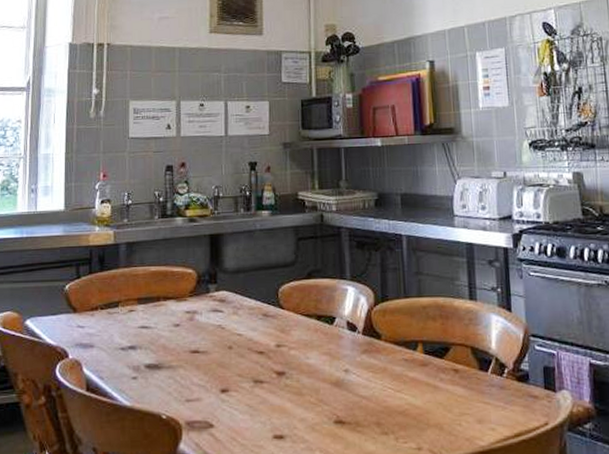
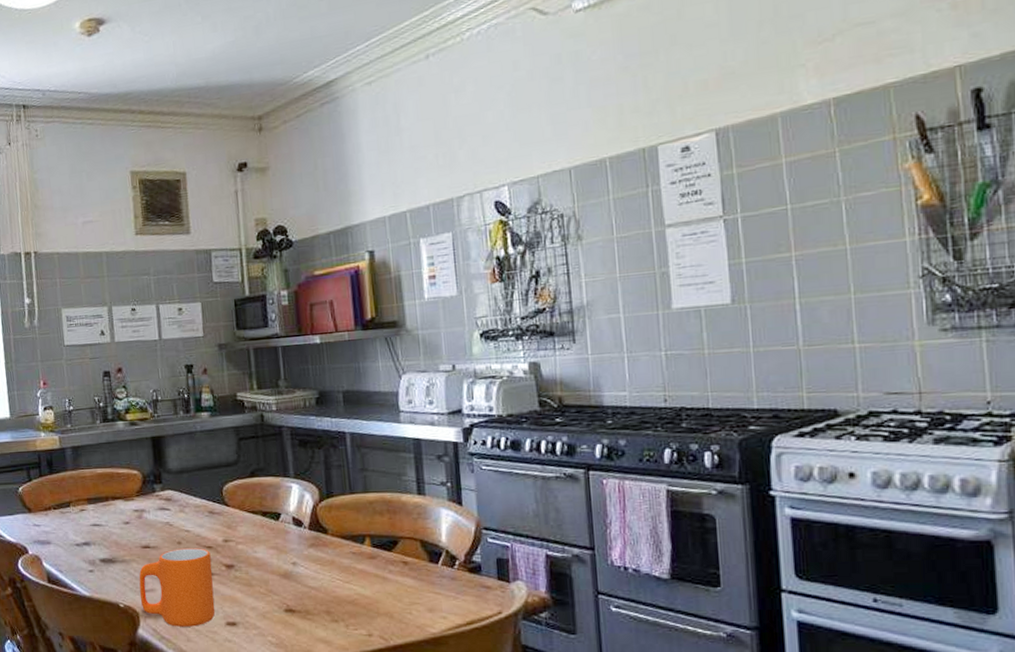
mug: none [184,353,263,441] -> present [139,548,216,627]

